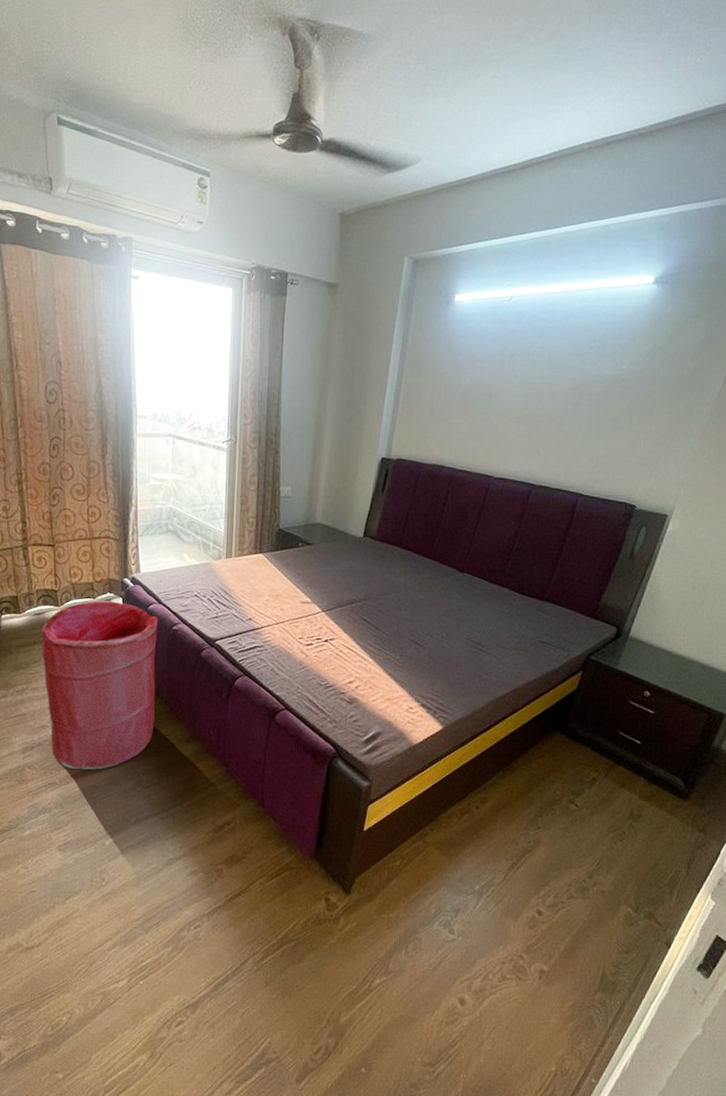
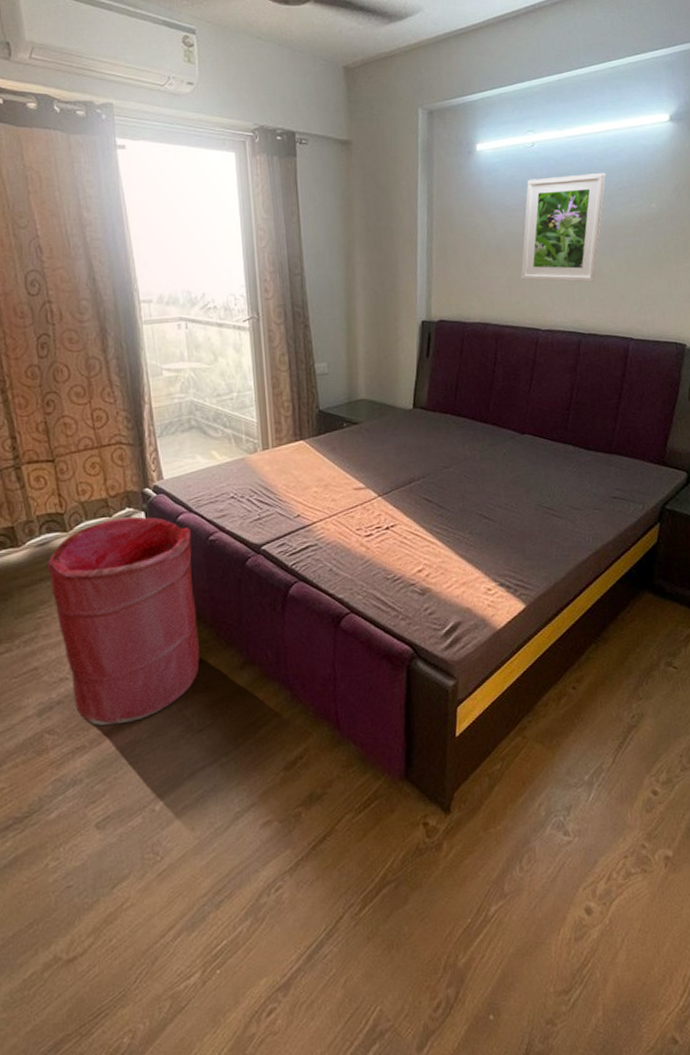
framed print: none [481,331,580,436] -> present [521,173,606,282]

